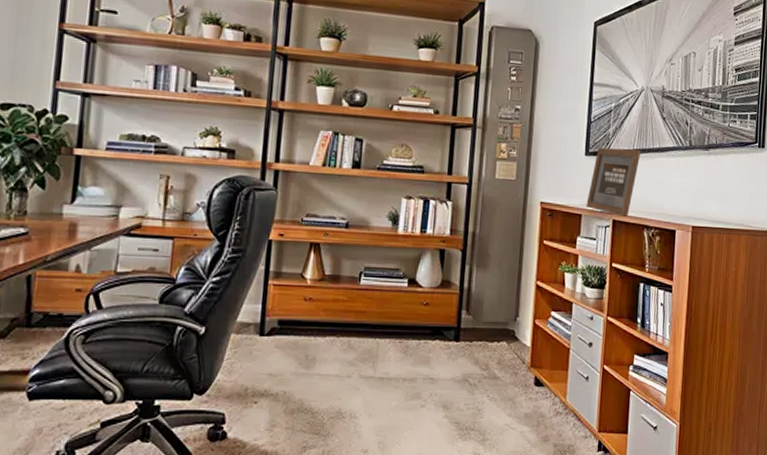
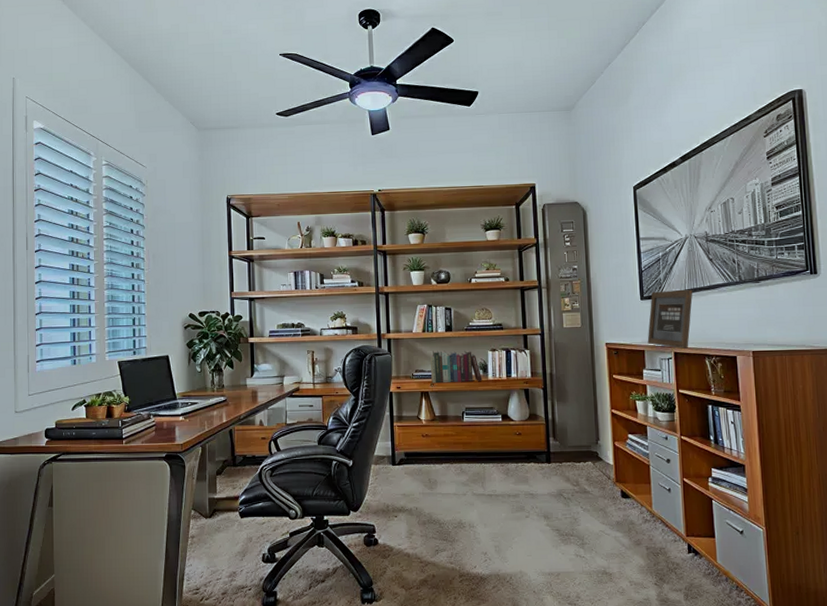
books: none [326,191,391,235] -> present [429,350,483,384]

